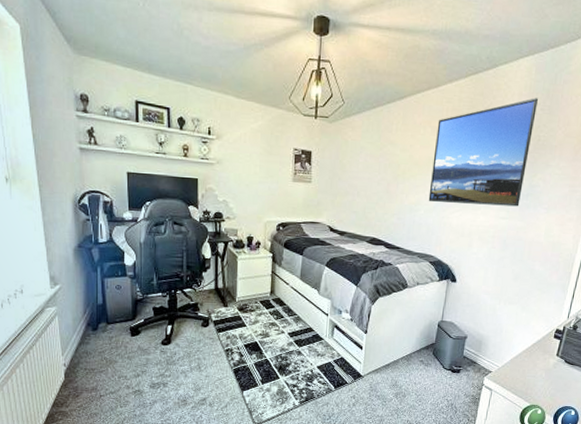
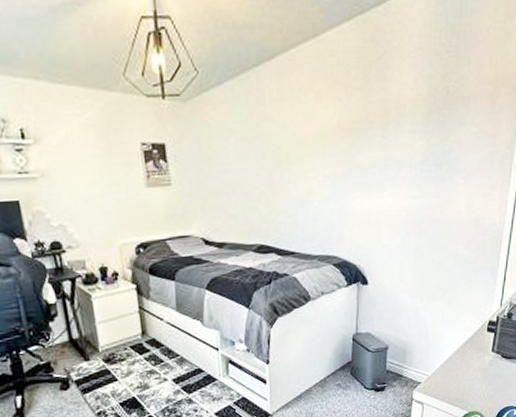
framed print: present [428,98,538,207] -> none [321,37,441,188]

